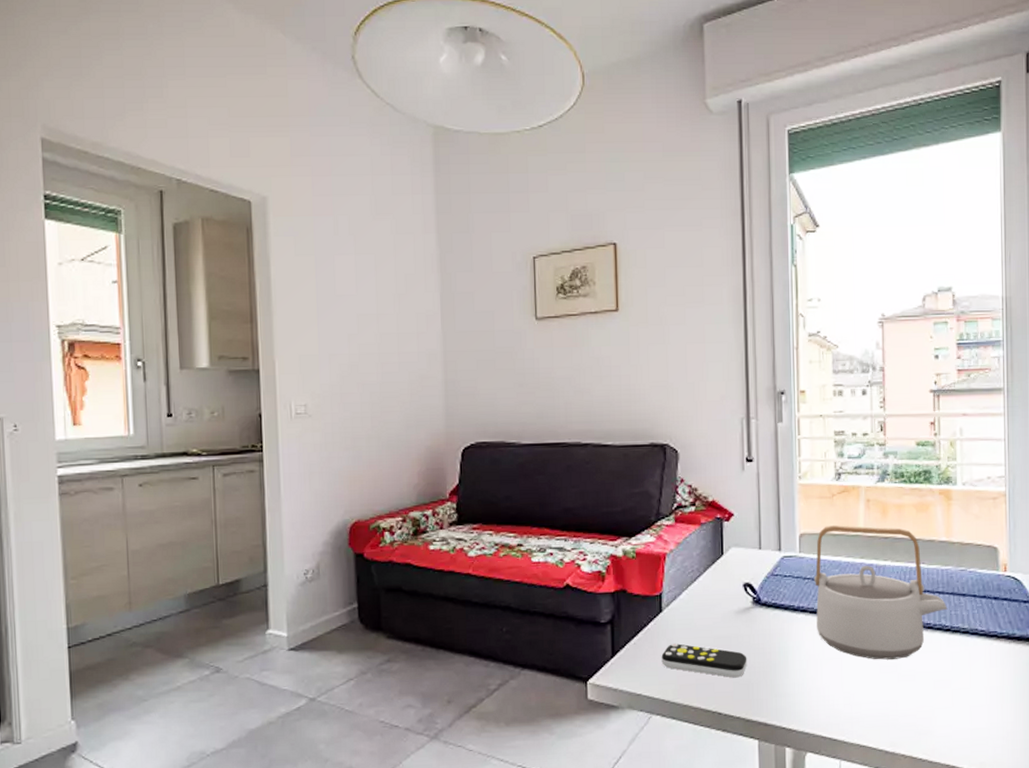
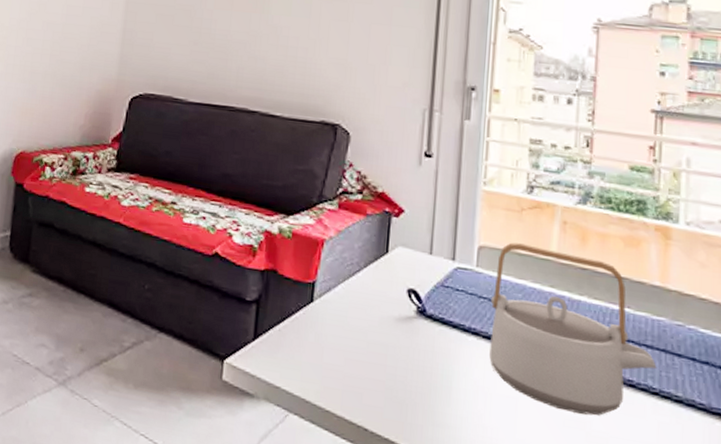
remote control: present [661,643,747,678] -> none [306,338,404,394]

